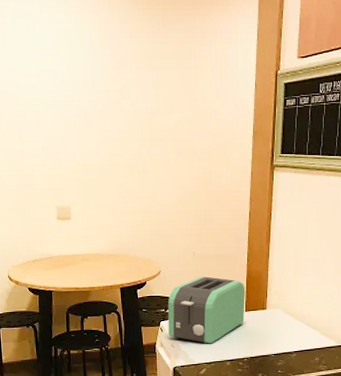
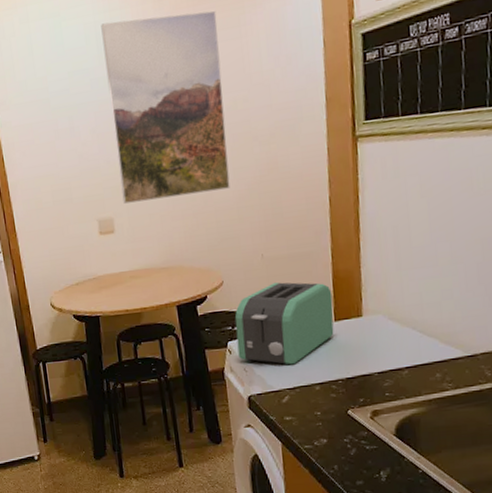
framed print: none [71,32,173,195] -> present [101,10,230,204]

